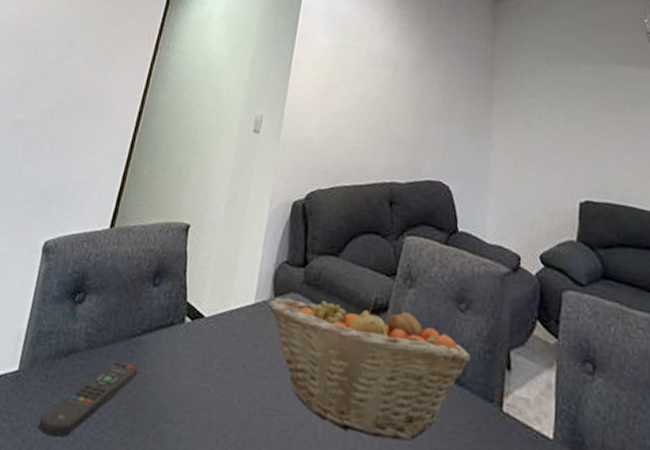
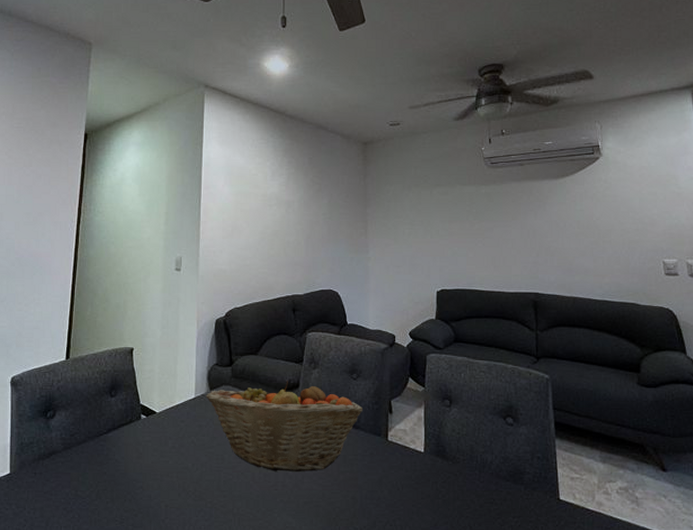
remote control: present [38,360,139,437] -> none [36,454,110,513]

